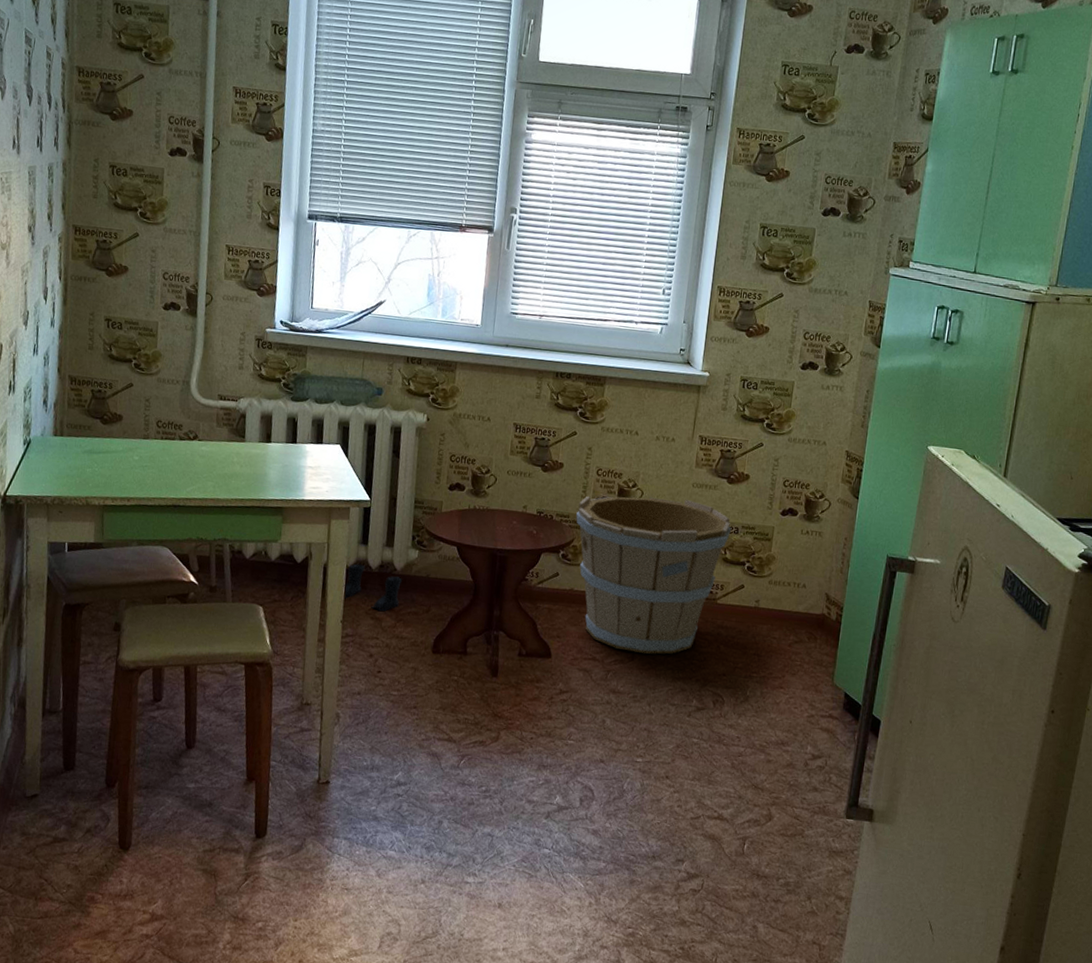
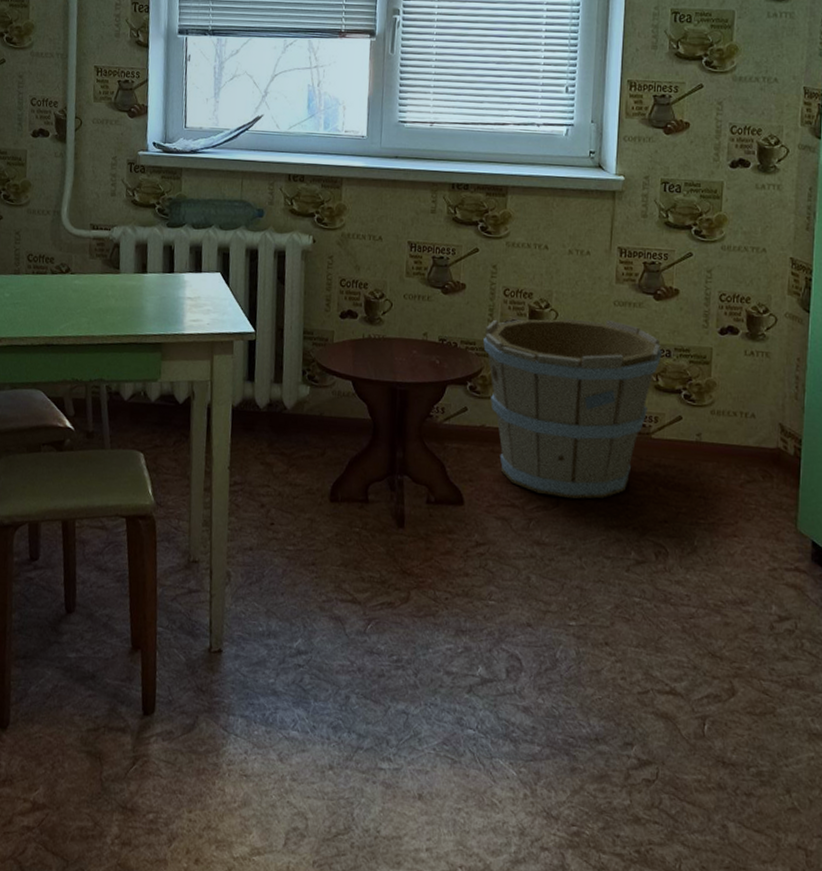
boots: present [342,563,403,611] -> none [229,403,294,455]

